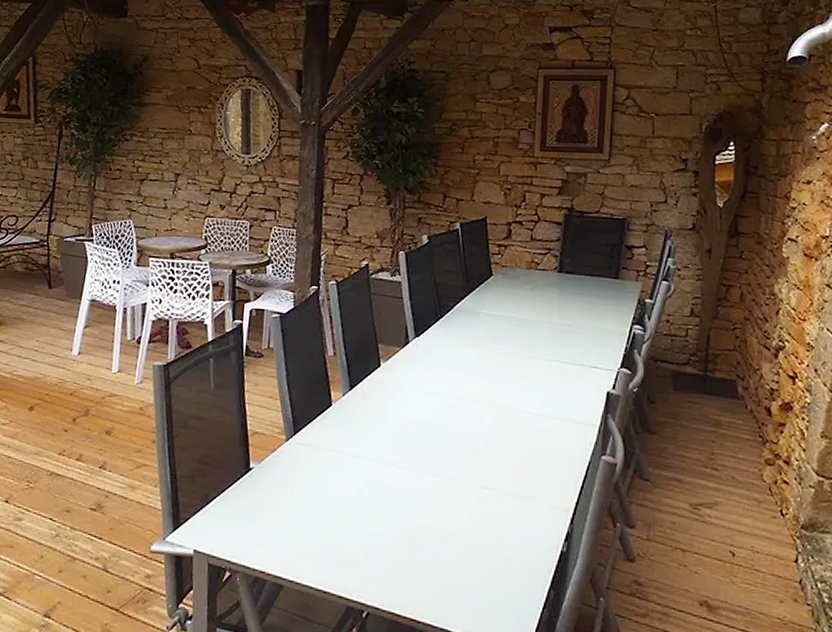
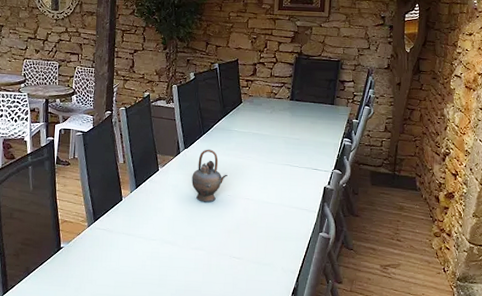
teapot: none [425,338,474,411] -> present [192,149,228,203]

